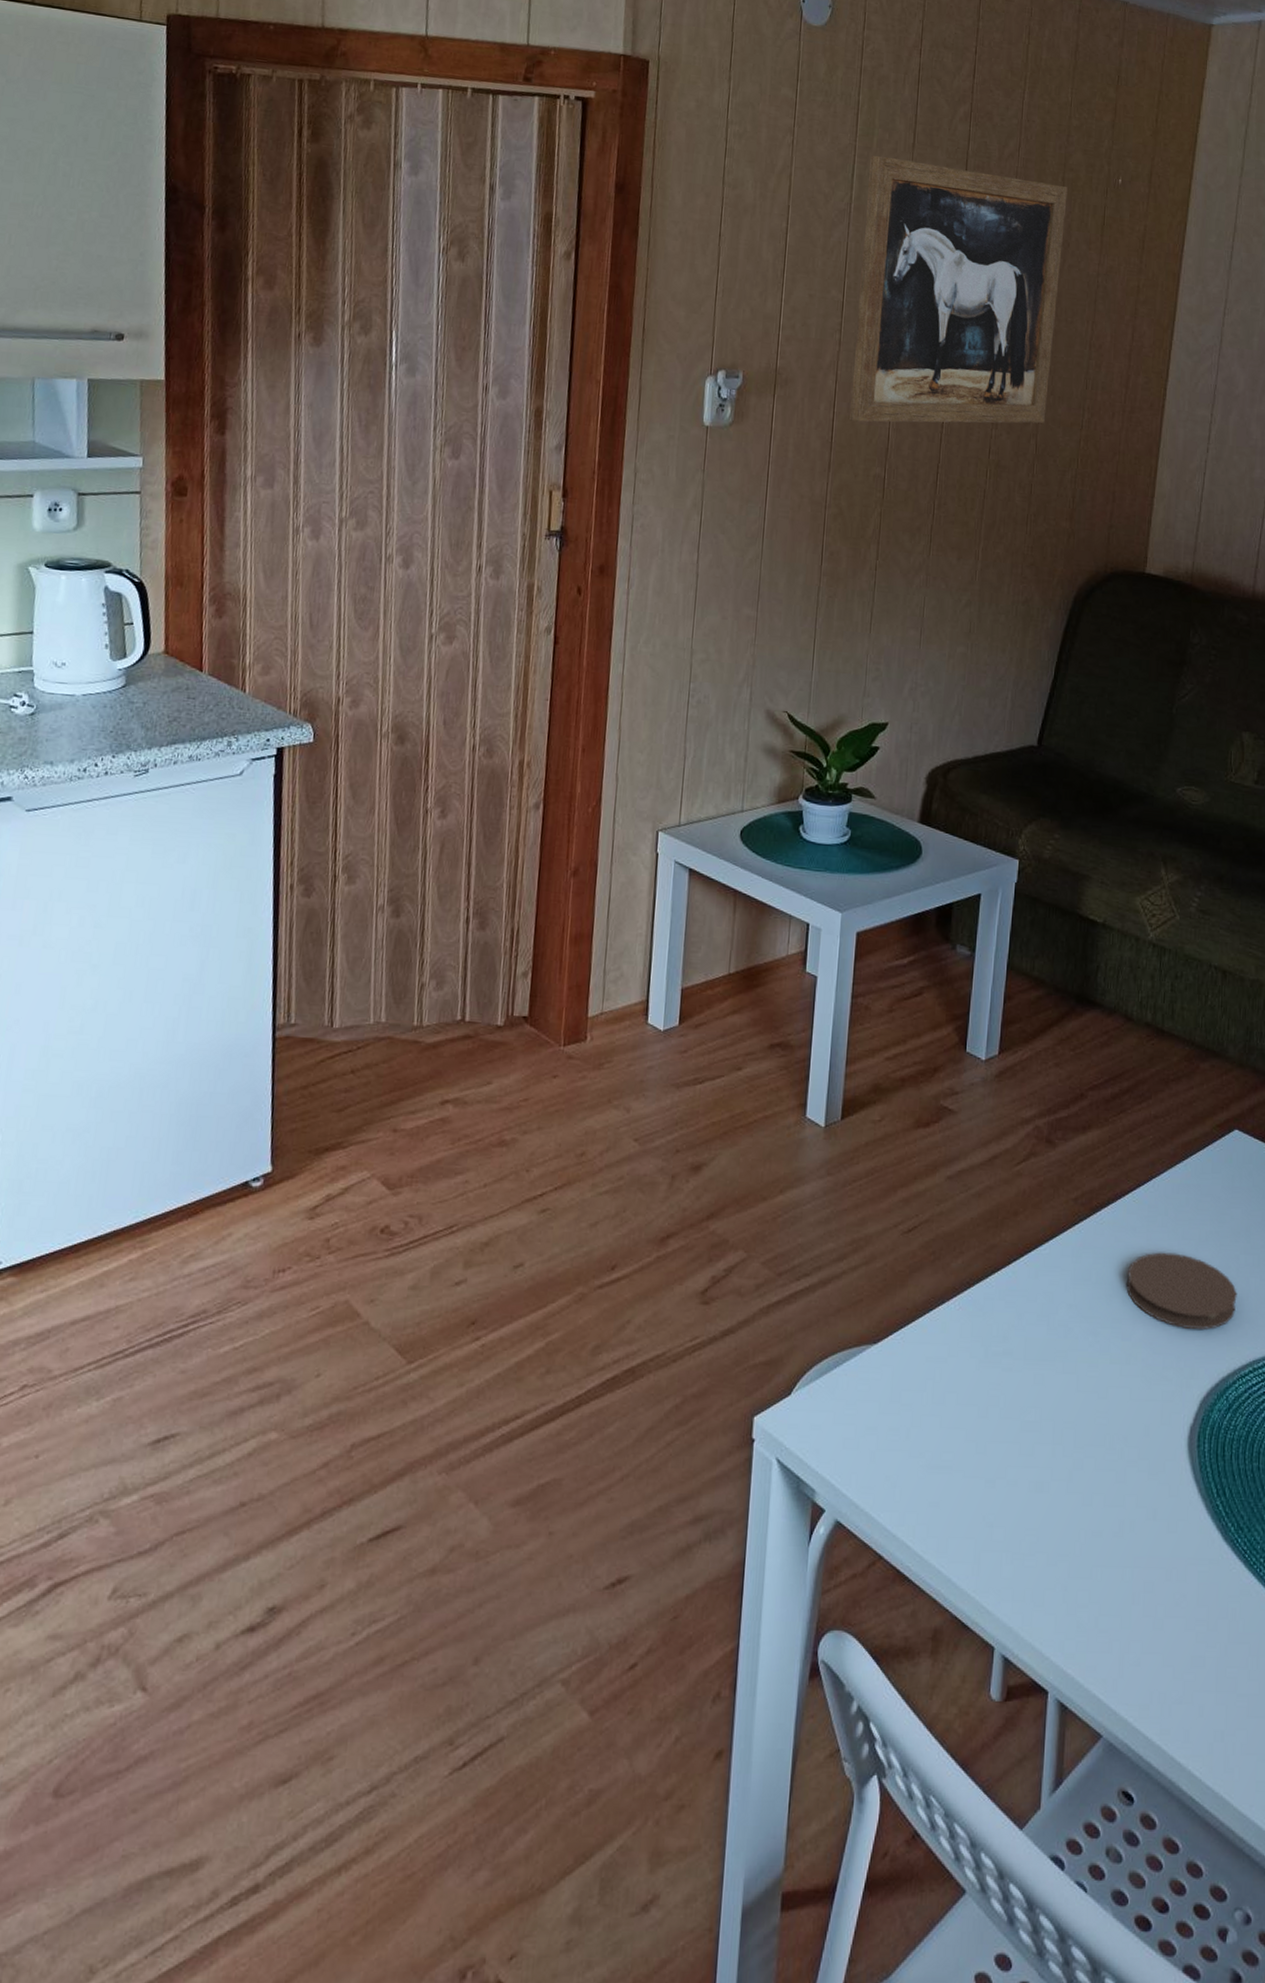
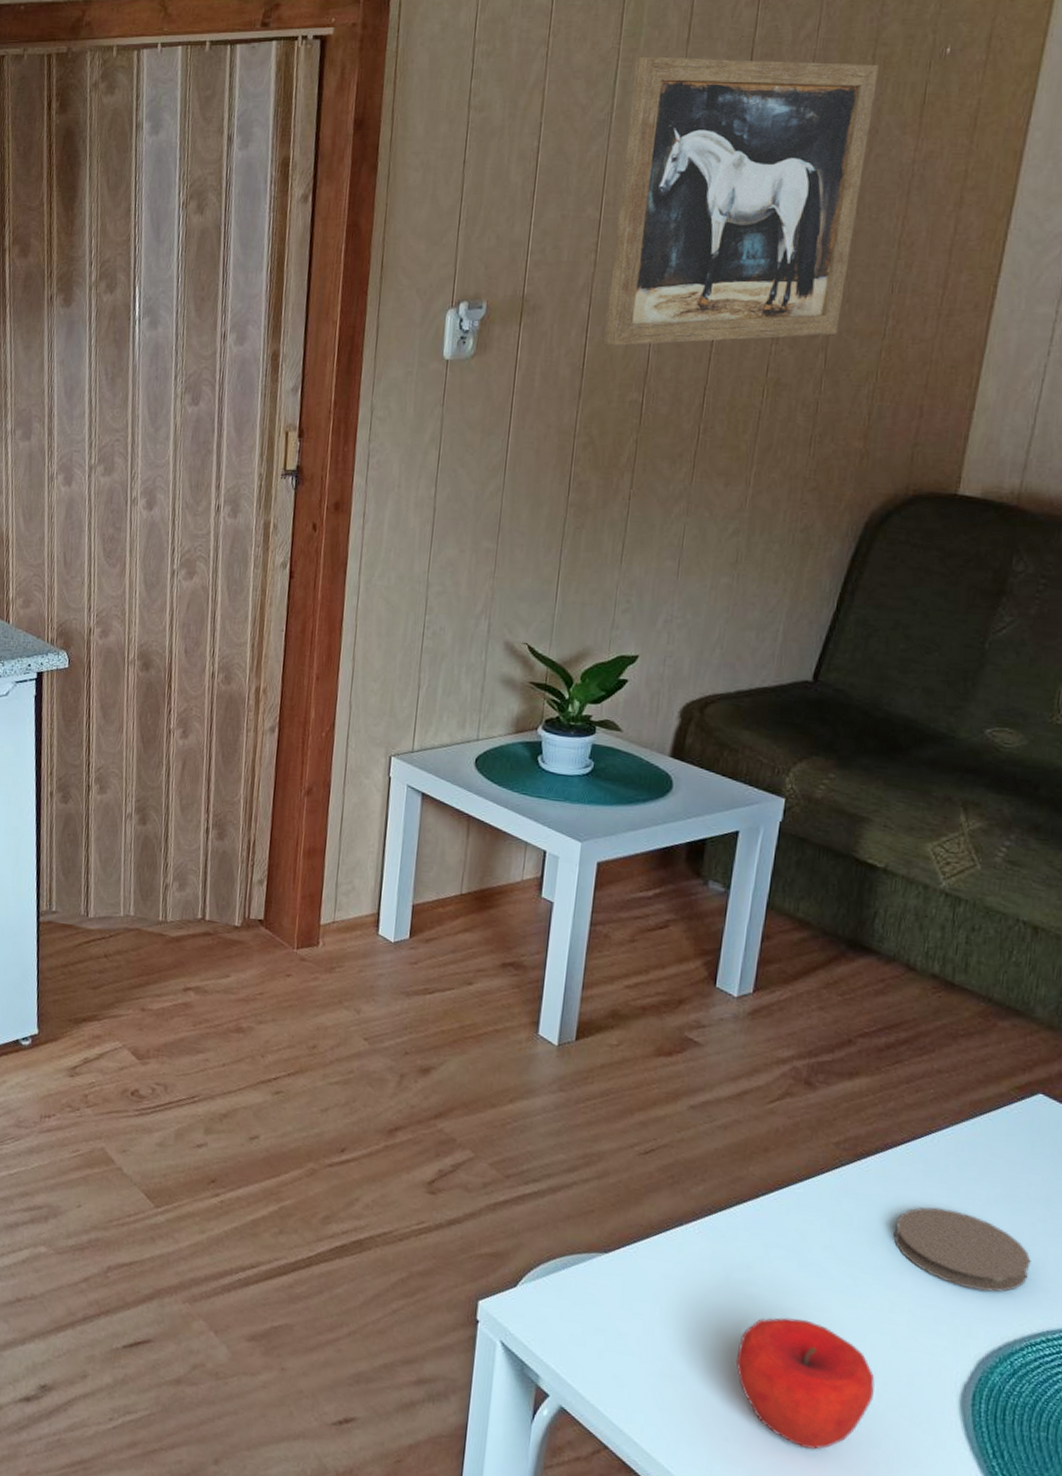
apple: none [996,1384,1117,1521] -> present [735,1317,875,1450]

